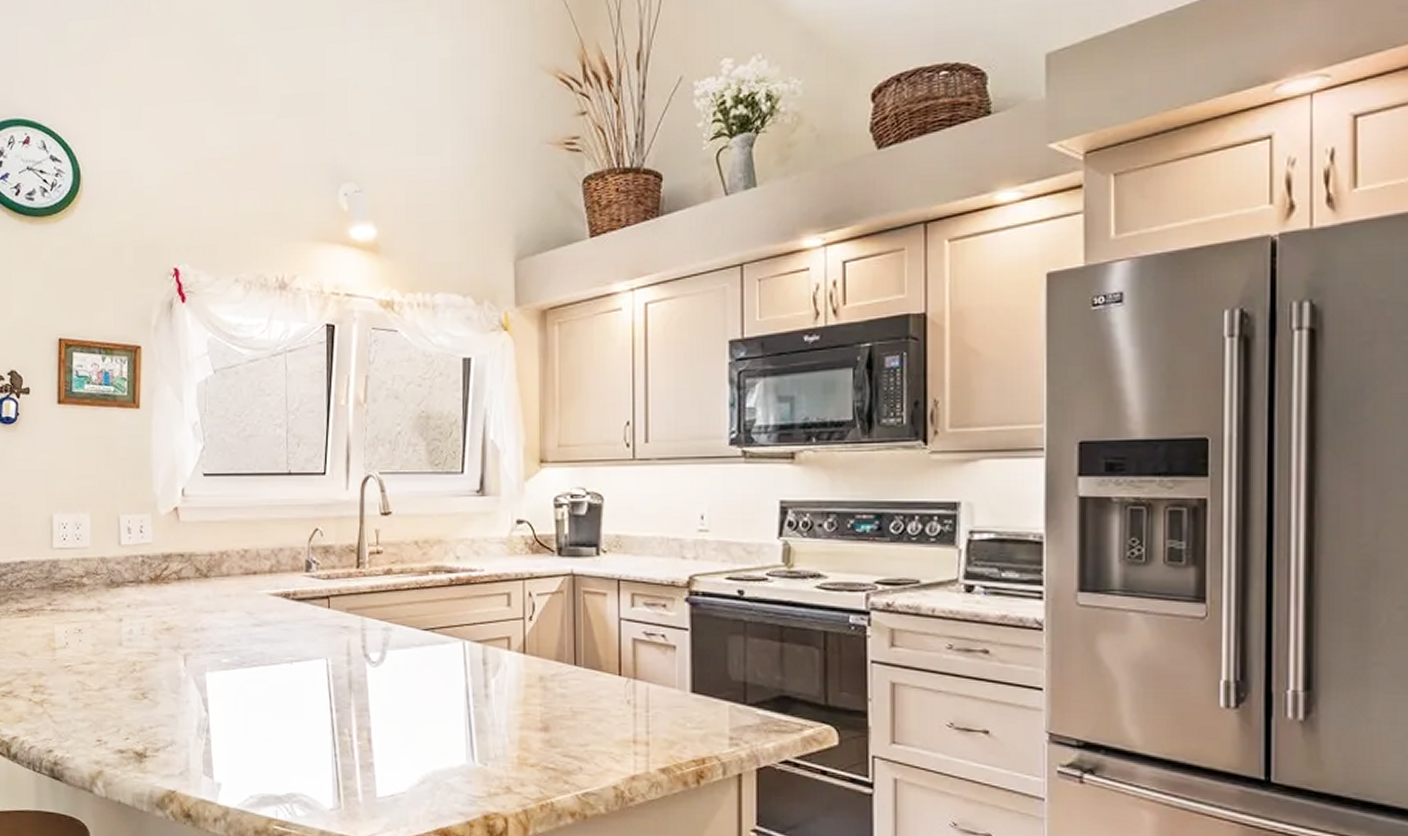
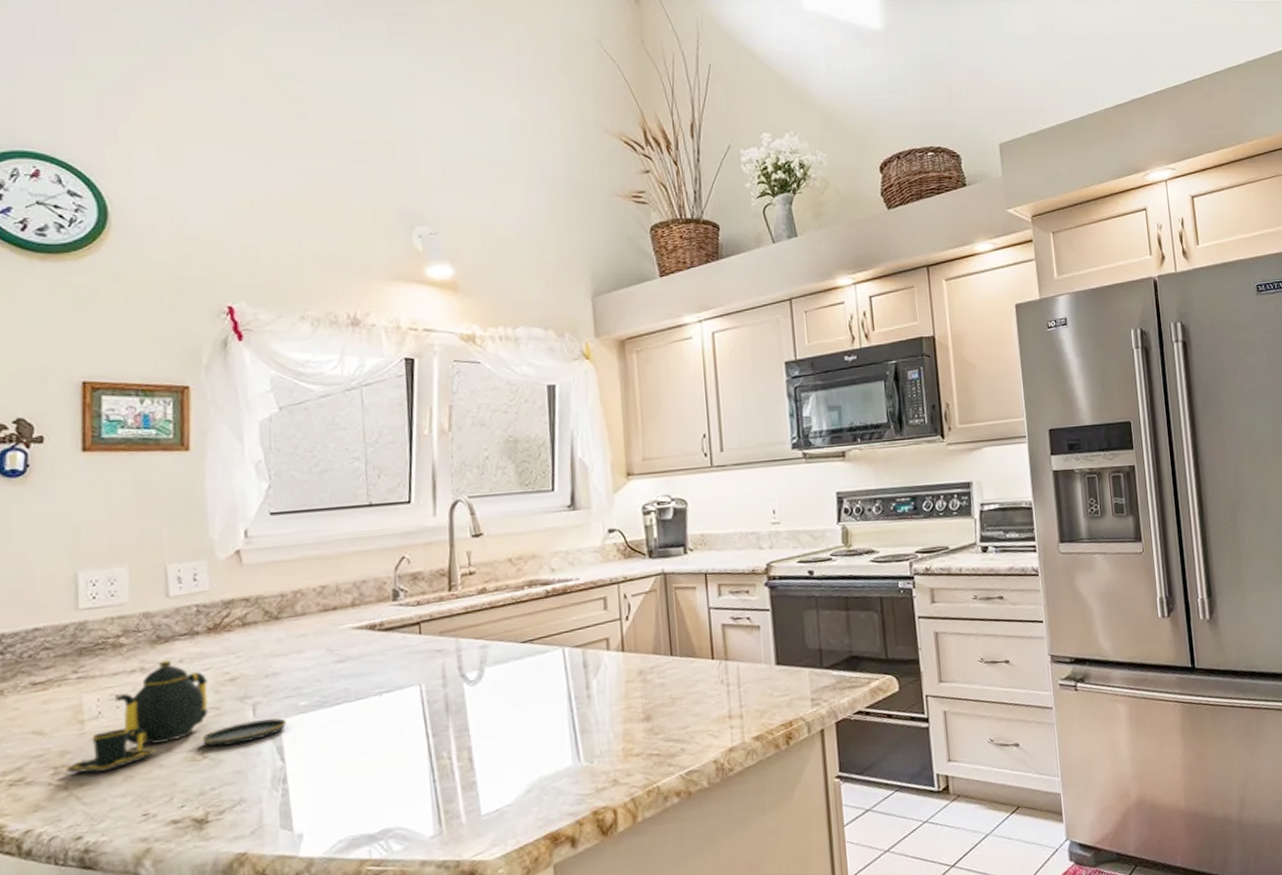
teapot: none [41,604,212,696] -> present [64,660,287,773]

